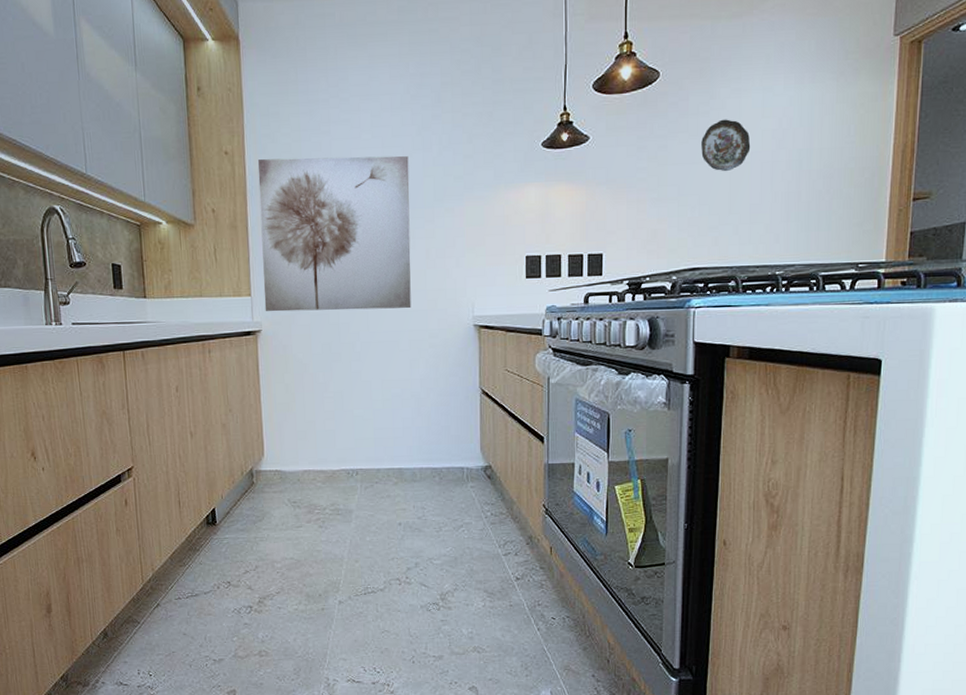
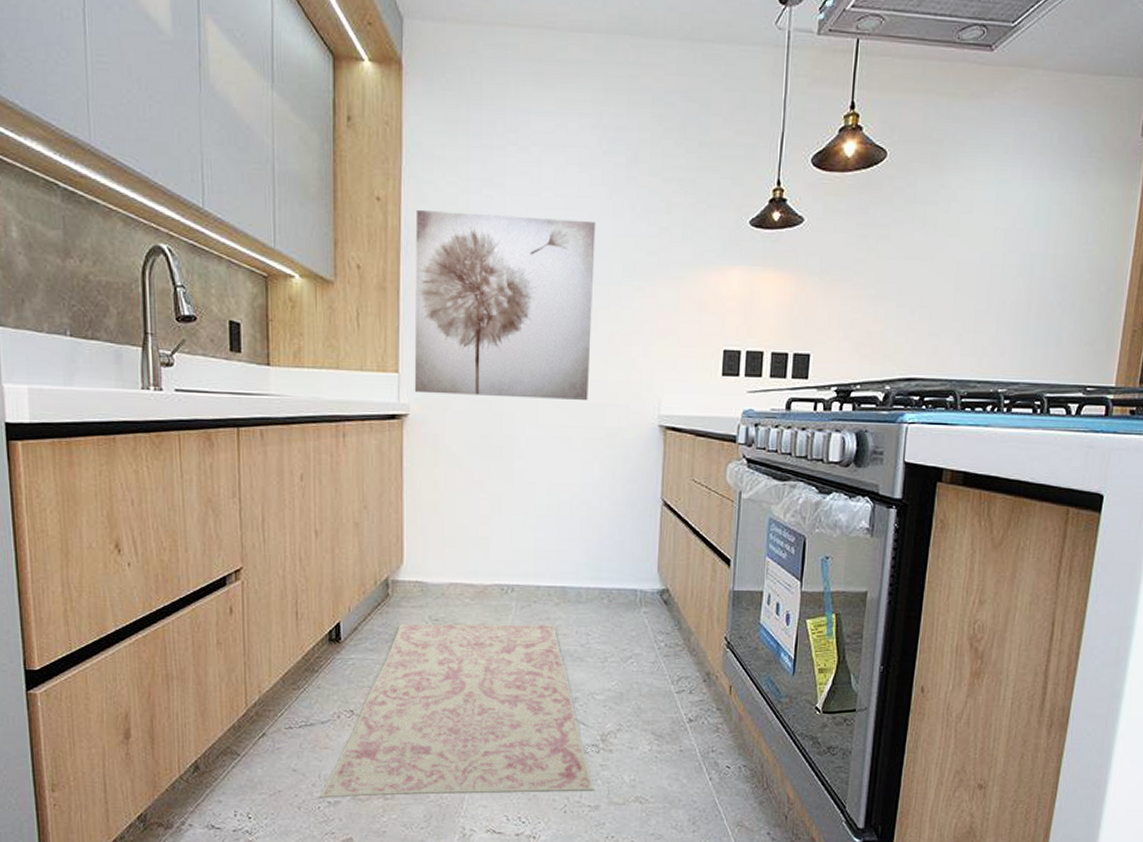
rug: none [206,501,437,657] -> present [320,624,594,798]
decorative plate: present [701,119,751,172] -> none [926,212,981,272]

